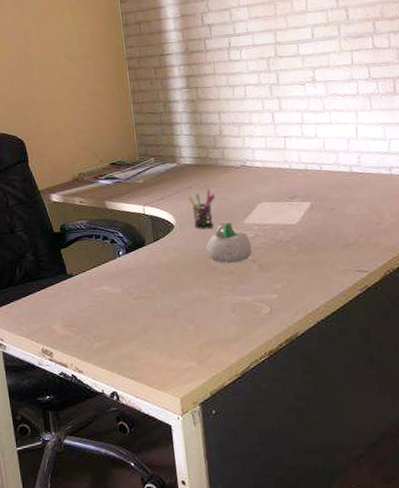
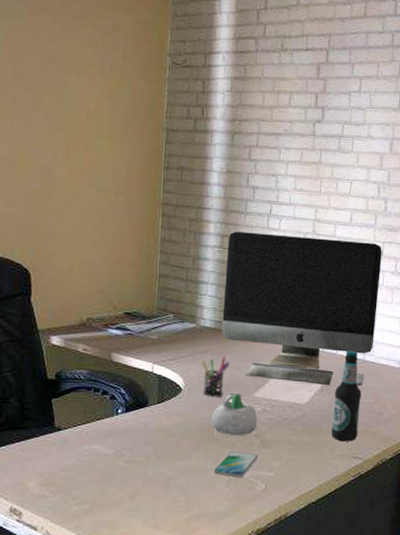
computer monitor: none [193,53,359,205] -> present [222,231,382,386]
smartphone: none [217,277,258,303] -> present [213,450,258,478]
bottle: none [326,164,358,257] -> present [331,351,361,442]

